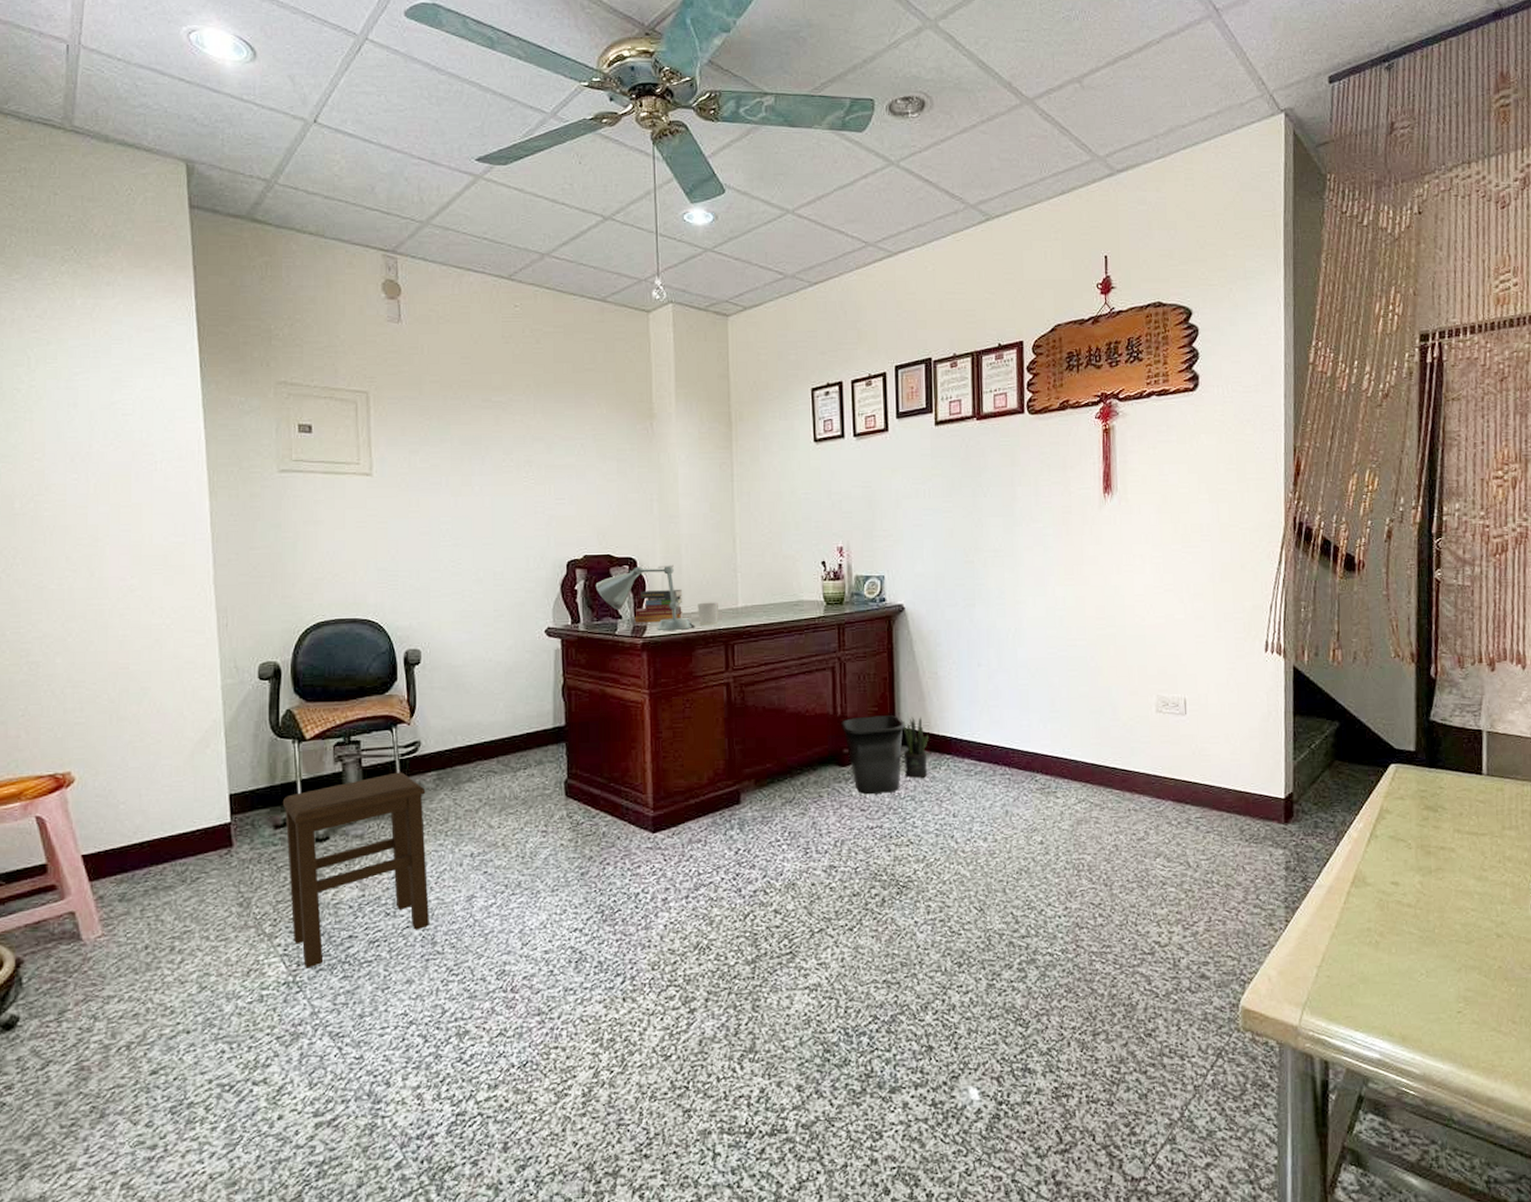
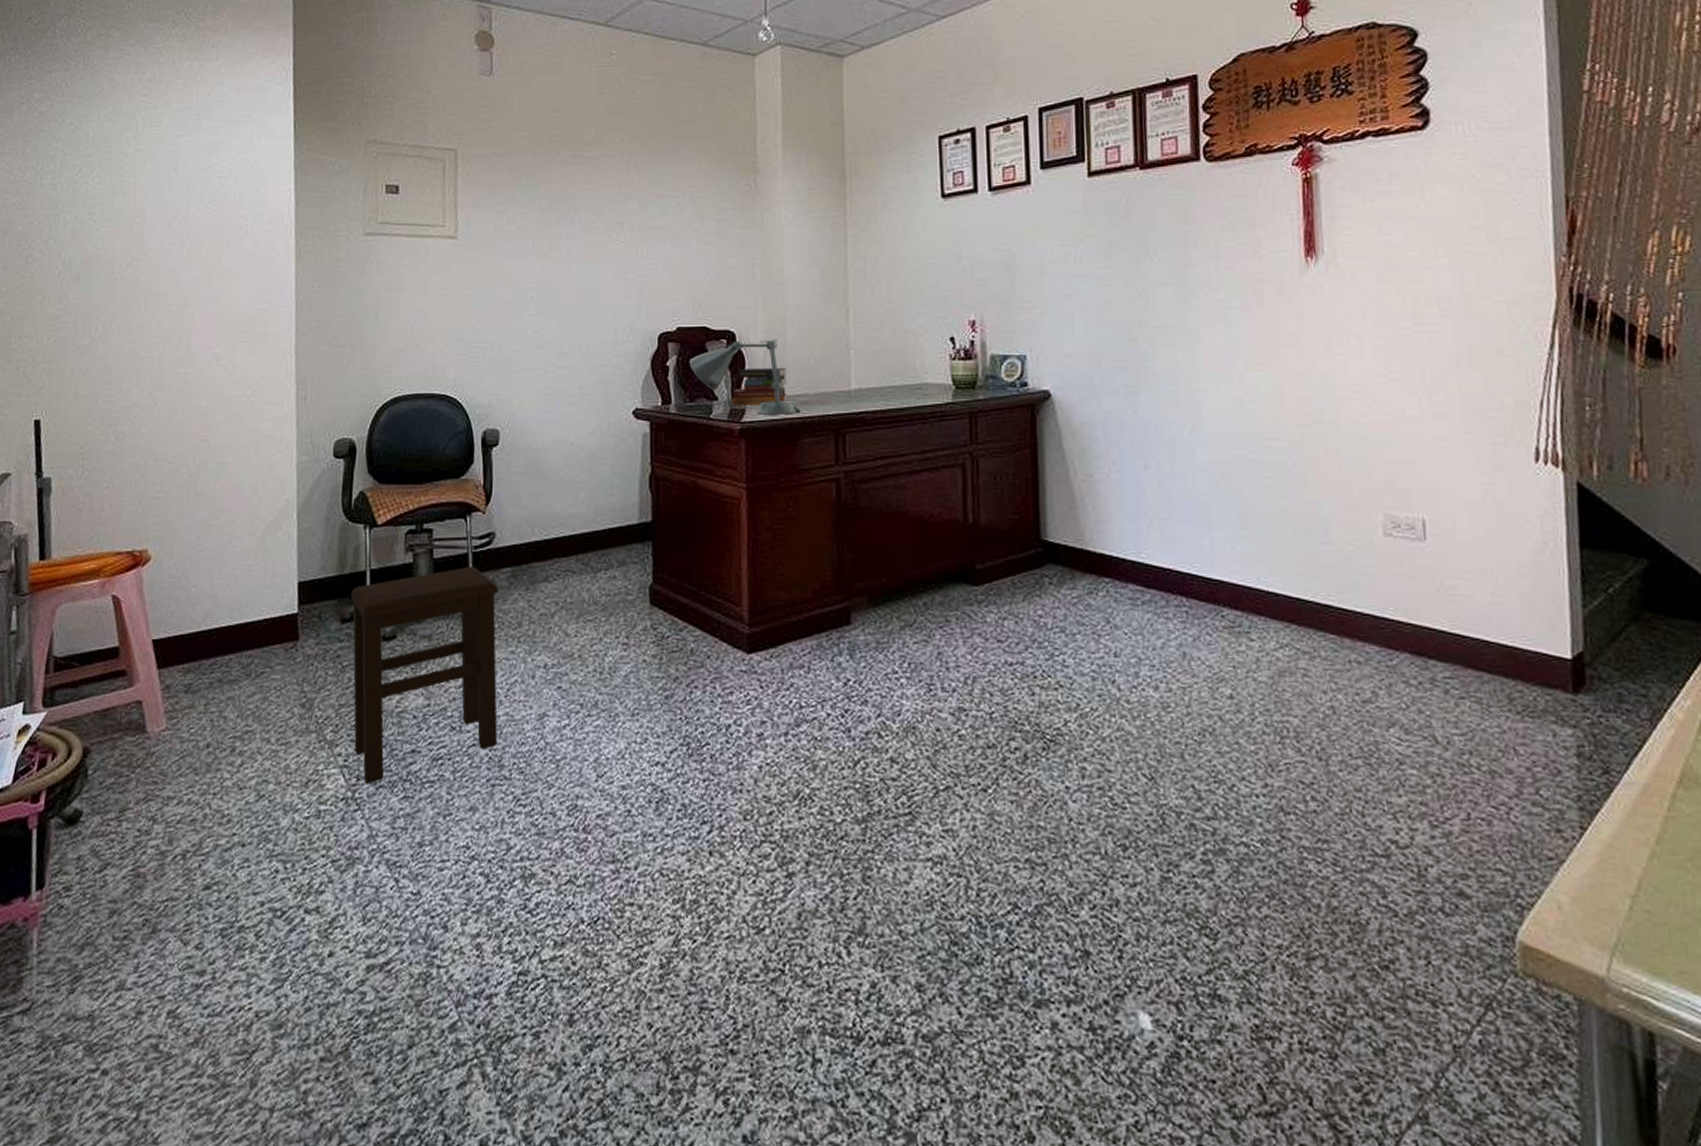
mug: present [698,602,718,625] -> none [804,383,828,410]
waste bin: present [840,715,905,794] -> none [972,525,1052,621]
potted plant: present [902,716,930,779] -> none [1049,527,1083,606]

